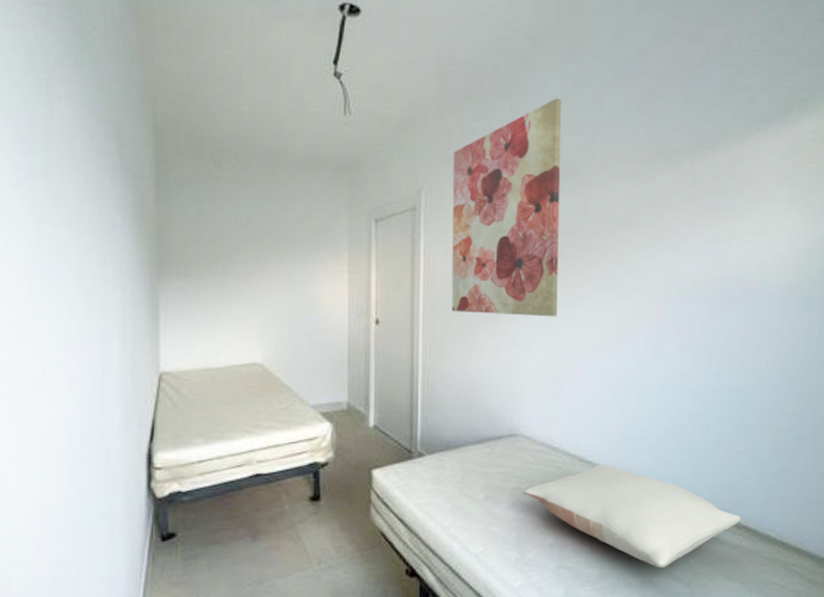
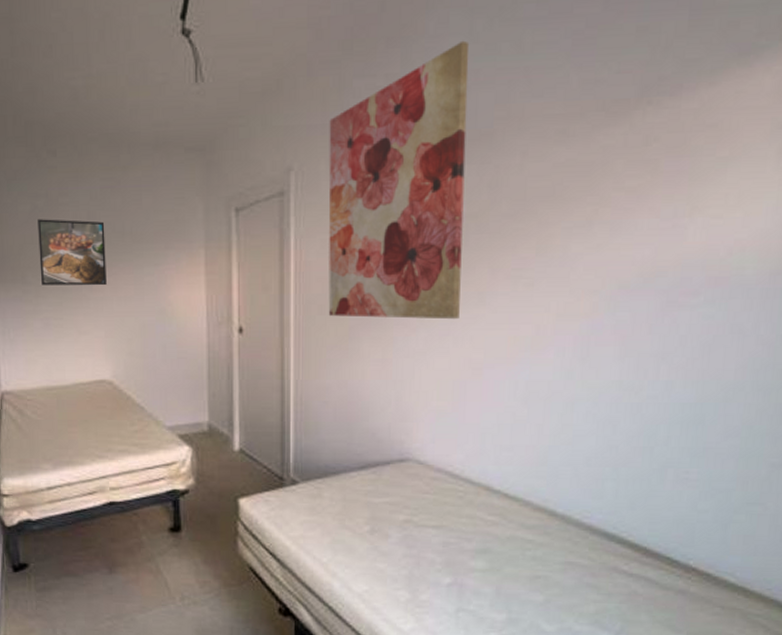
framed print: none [202,221,262,280] -> present [38,219,107,286]
pillow: present [523,464,741,569] -> none [416,494,690,615]

